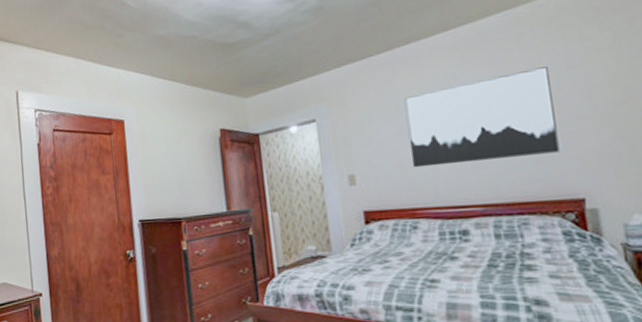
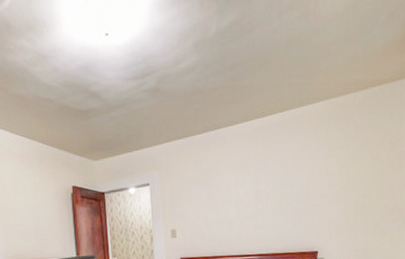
wall art: present [404,66,560,168] -> none [214,157,307,226]

